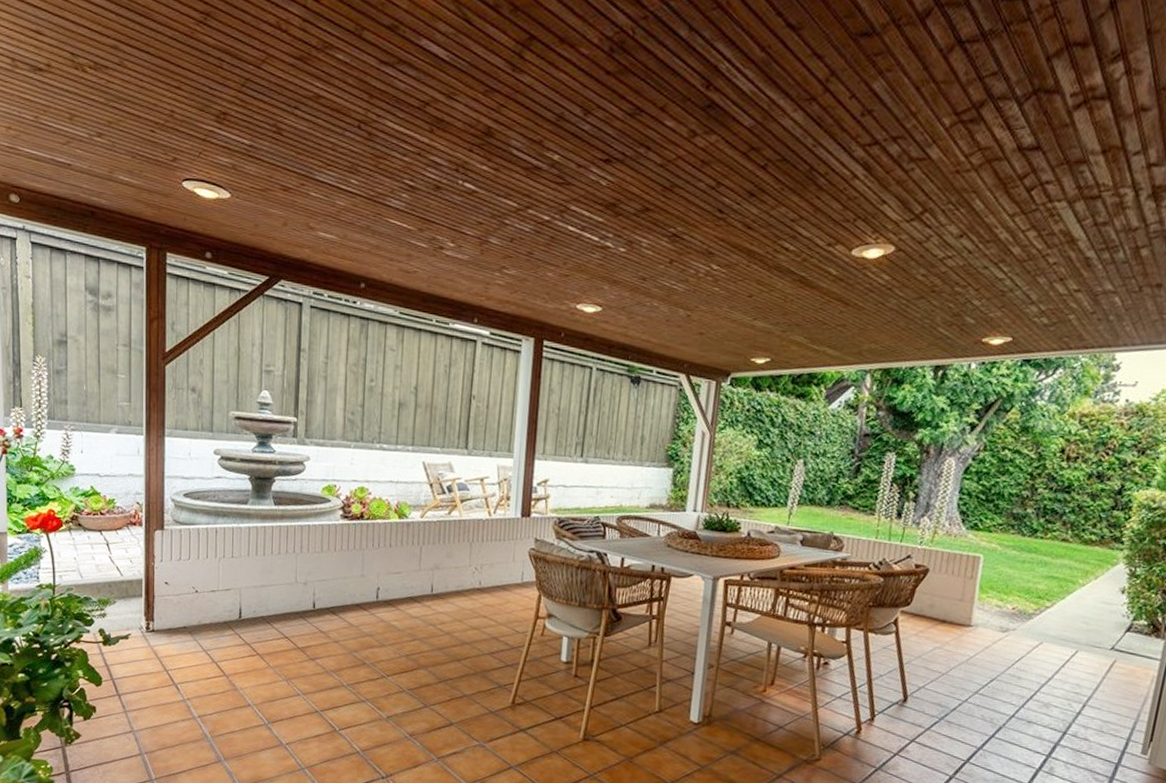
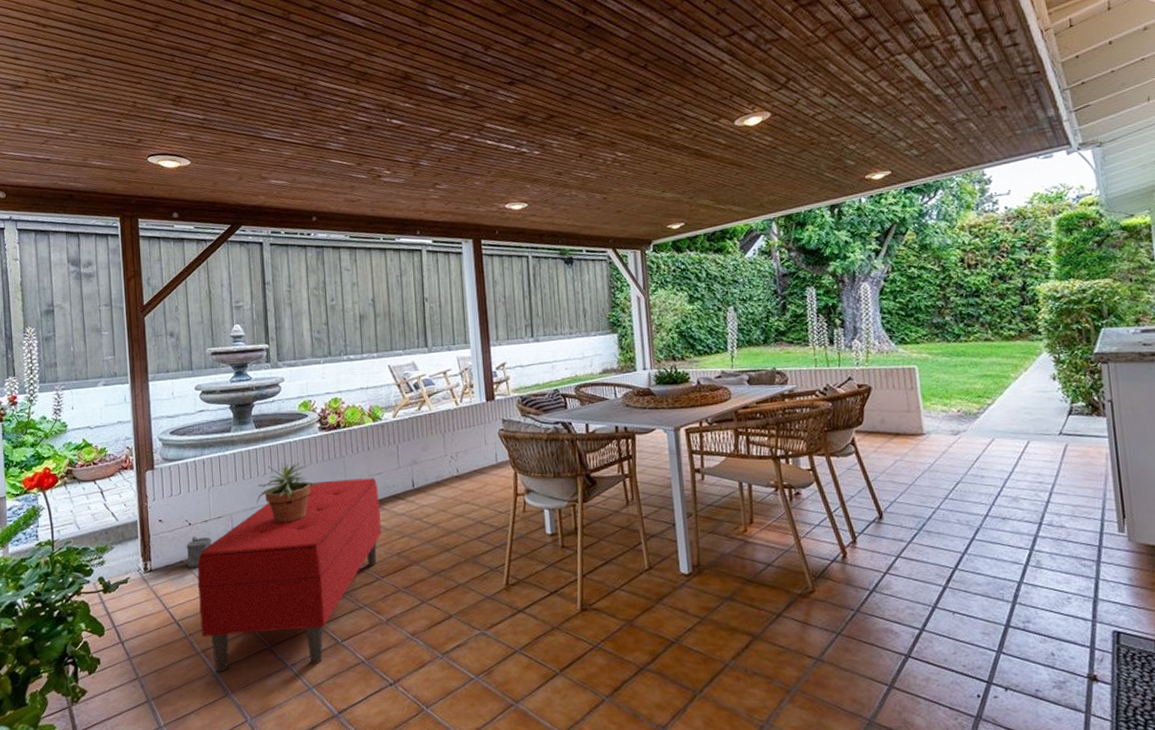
watering can: none [190,604,218,636] -> present [186,536,212,568]
bench: none [199,571,395,748] -> present [197,478,382,672]
potted plant: none [268,544,337,607] -> present [257,461,322,523]

